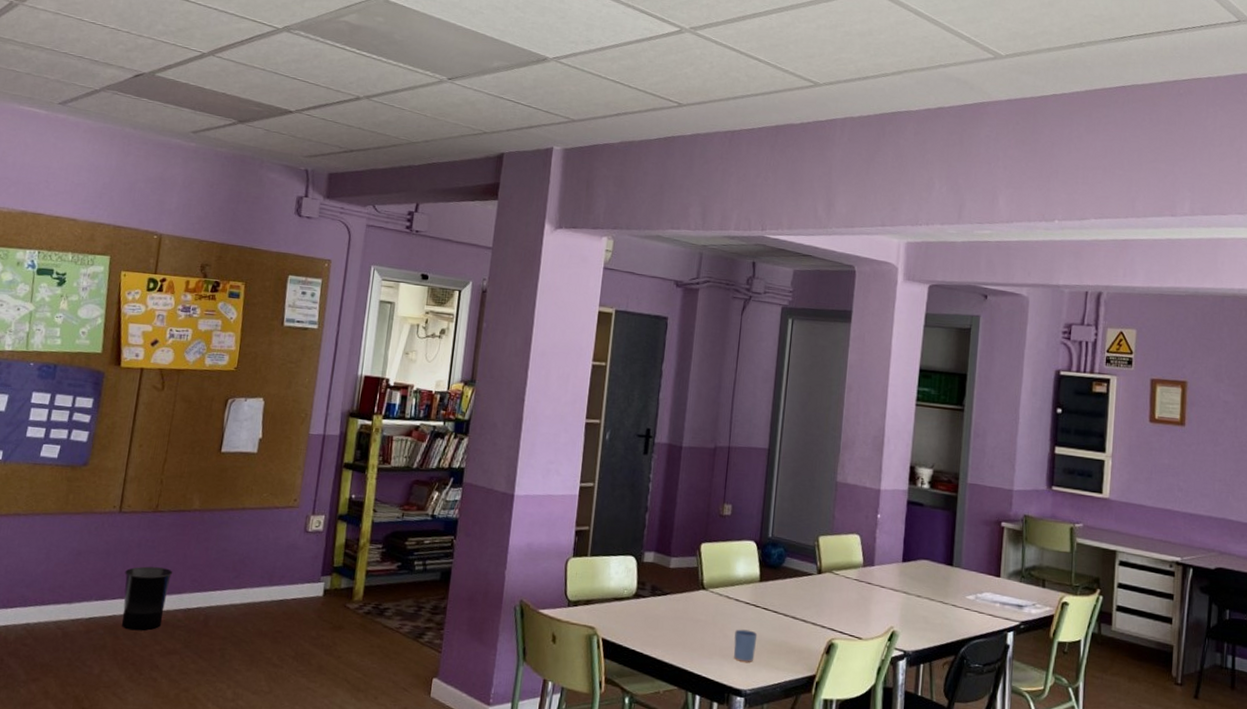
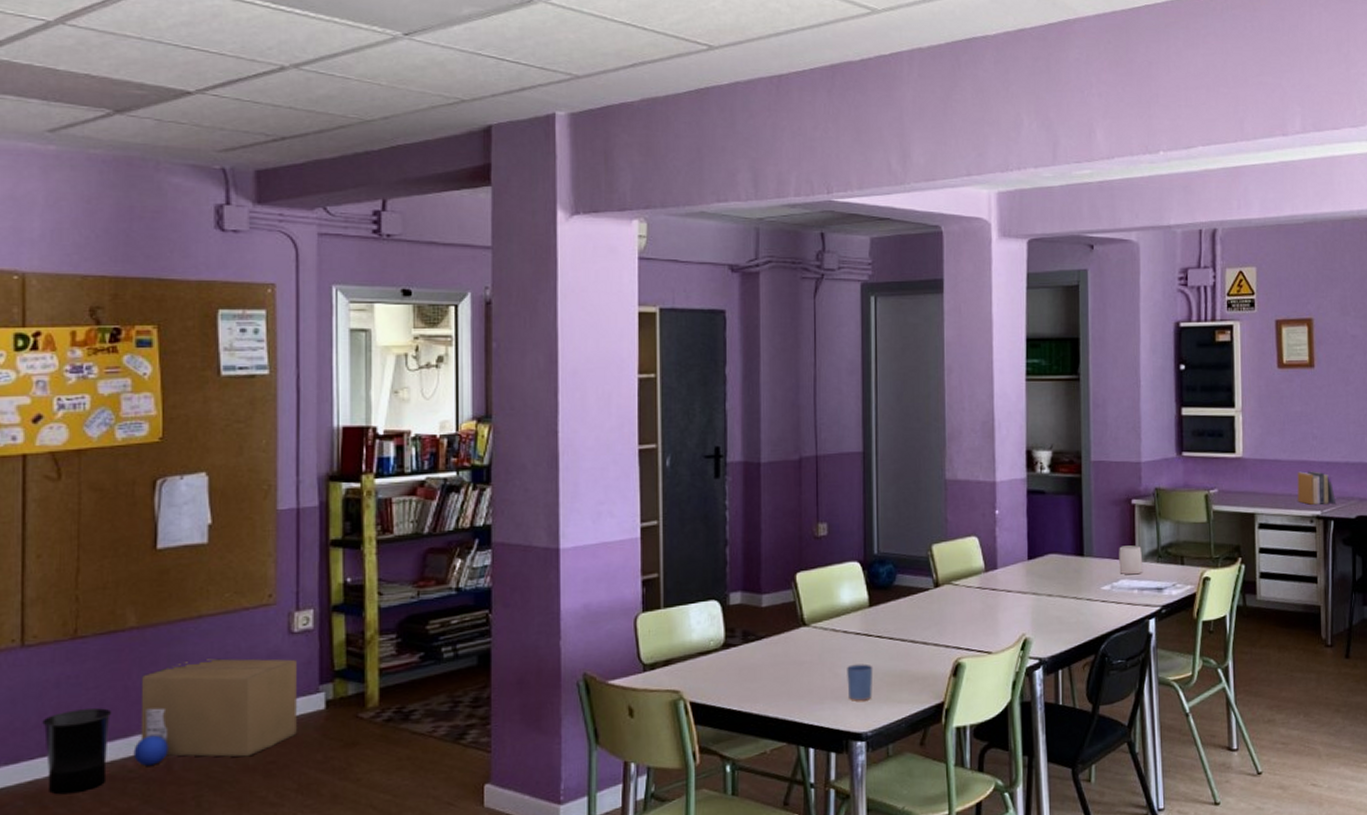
ball: none [183,595,208,619] -> present [133,735,168,766]
box: none [189,542,307,624] -> present [140,658,297,757]
mug: none [984,562,1007,590] -> present [1119,545,1143,575]
books: none [1159,518,1196,553] -> present [1297,471,1335,505]

